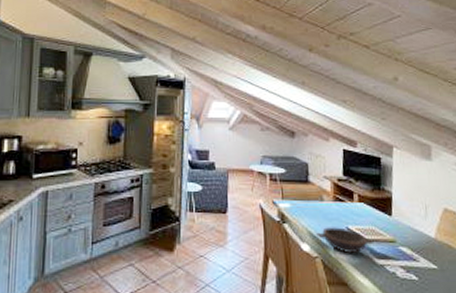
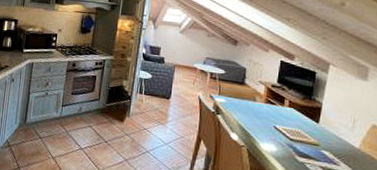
bowl: present [315,227,374,254] -> none [245,123,298,149]

